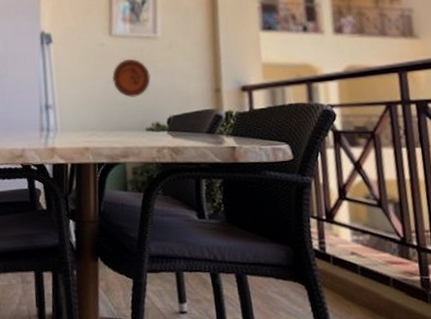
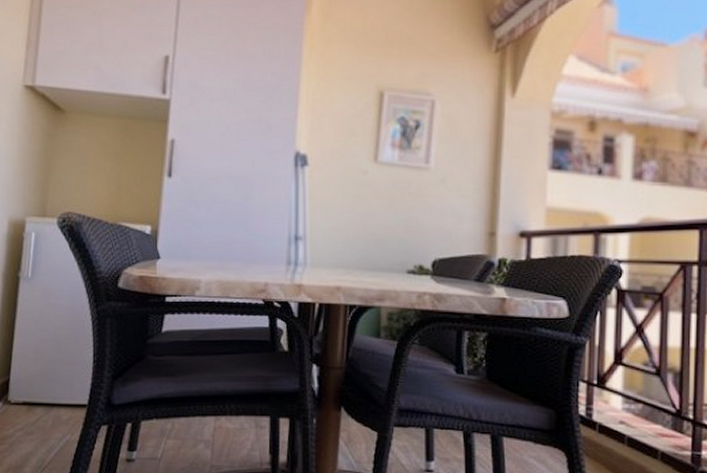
decorative plate: present [111,58,151,98] -> none [373,190,417,235]

